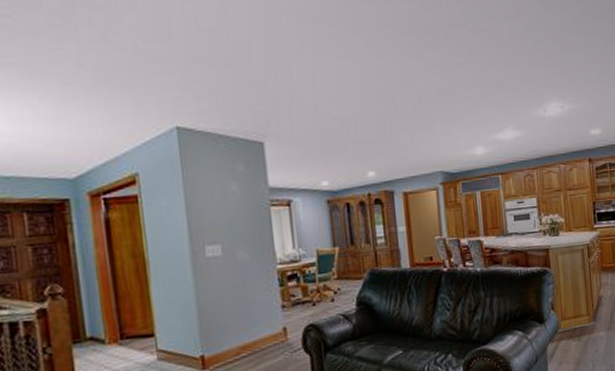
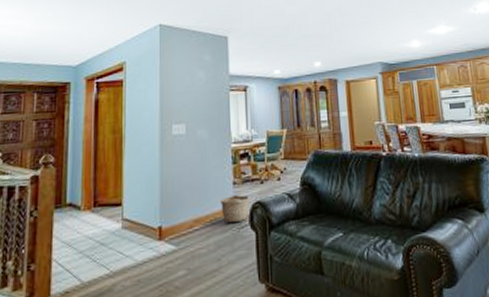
basket: none [269,318,302,349] -> present [221,194,249,224]

